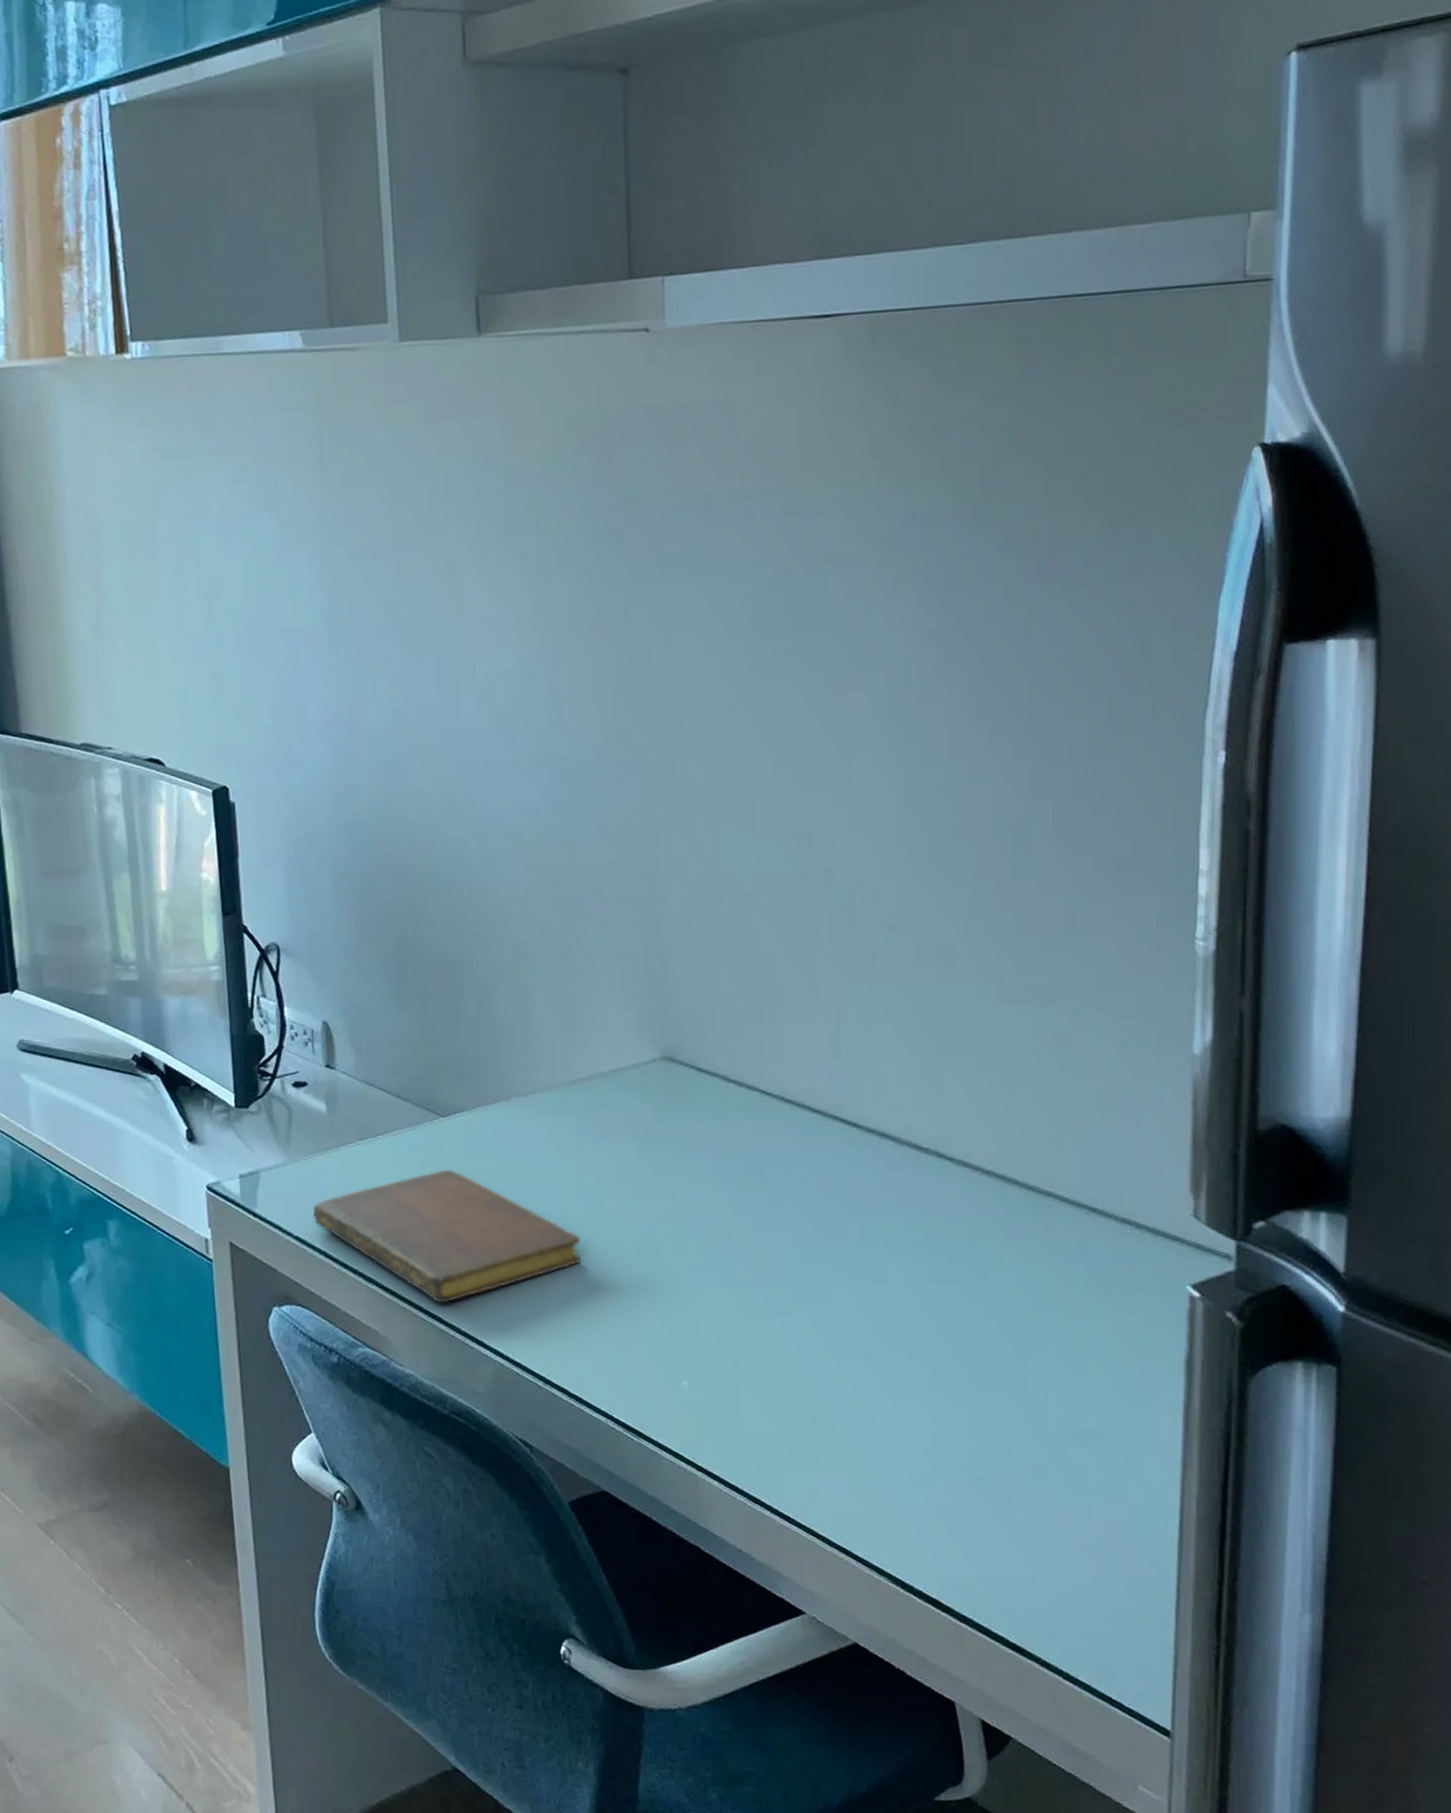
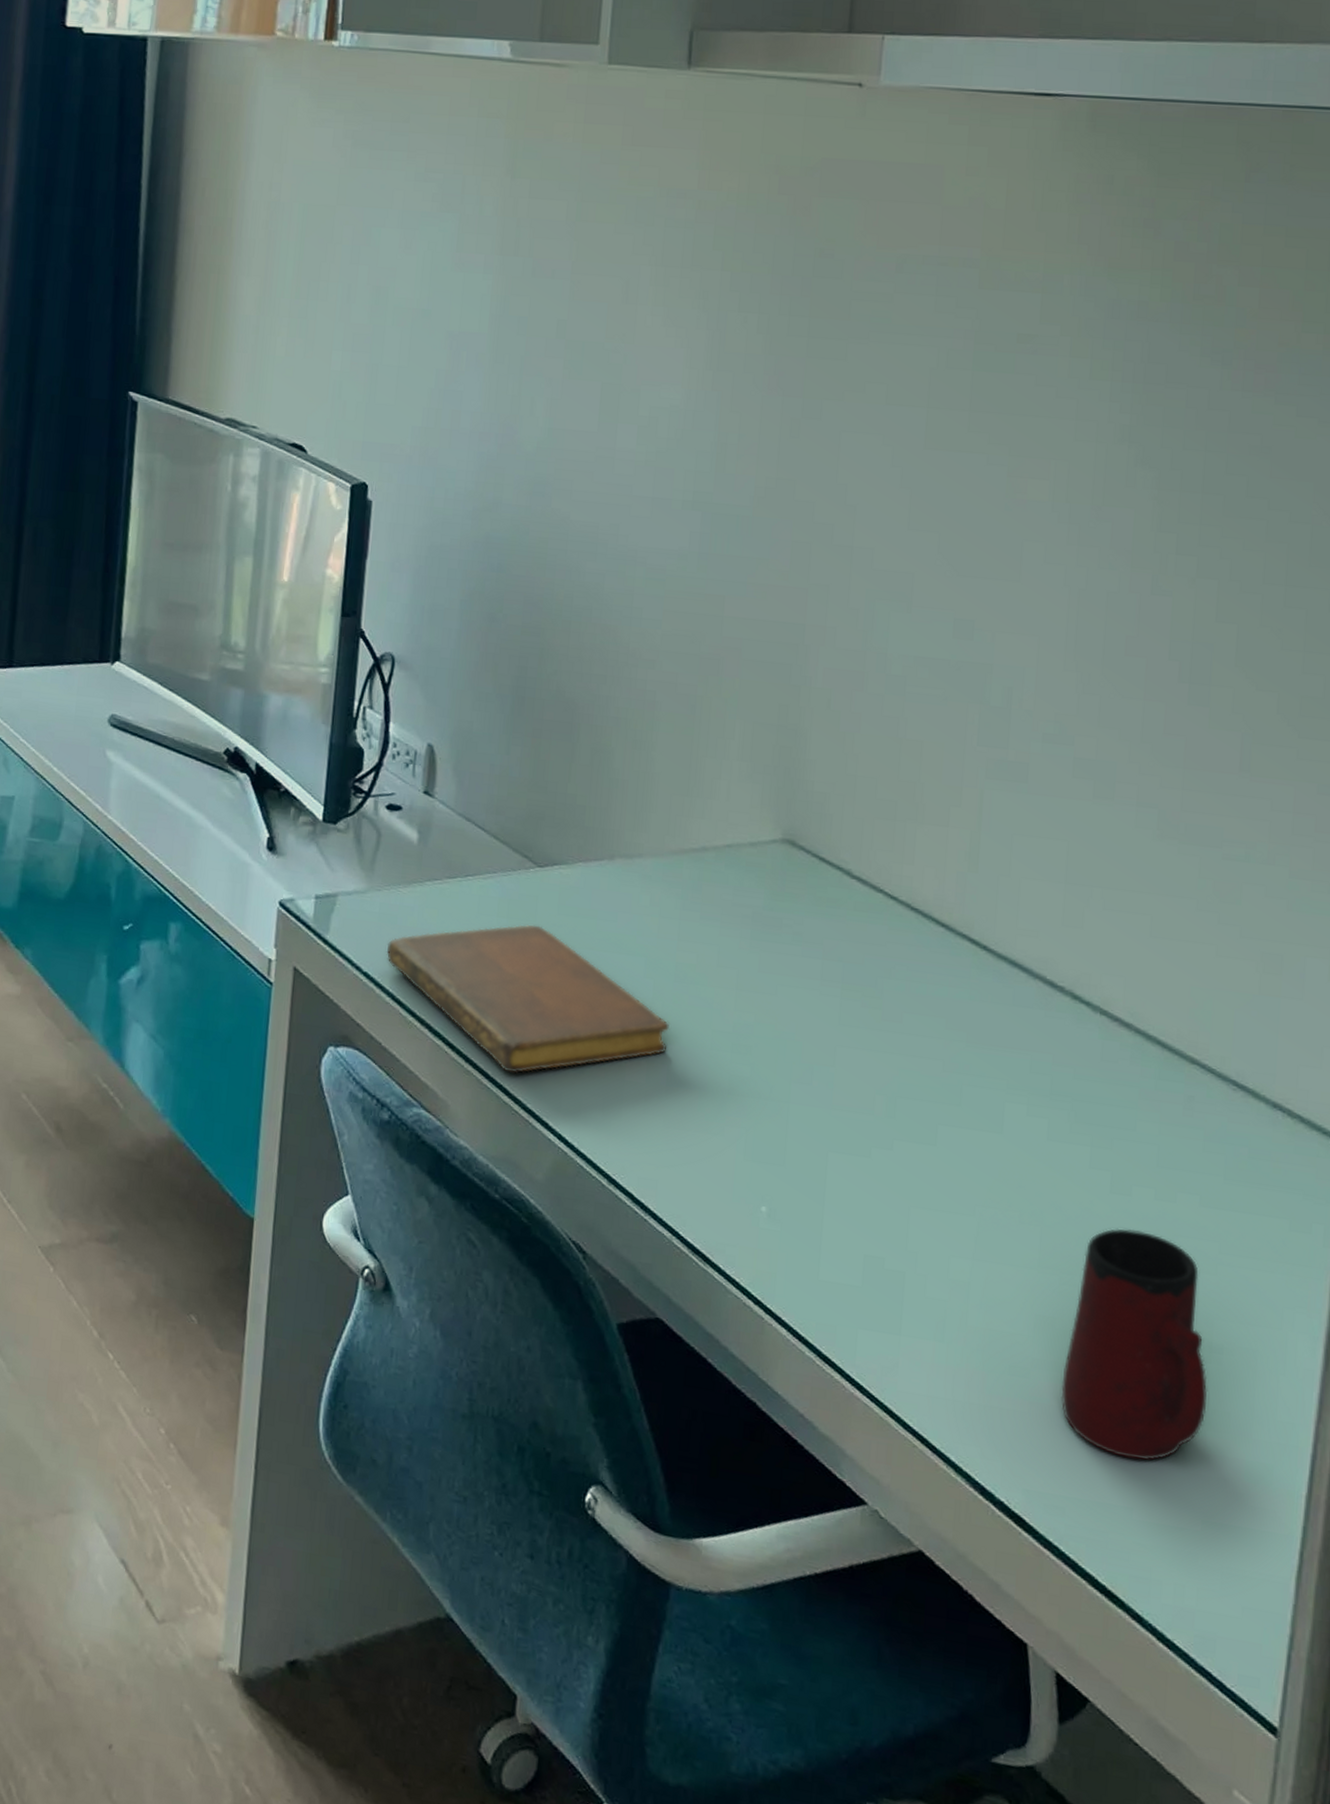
mug: none [961,1347,1088,1537] -> present [1060,1228,1208,1461]

